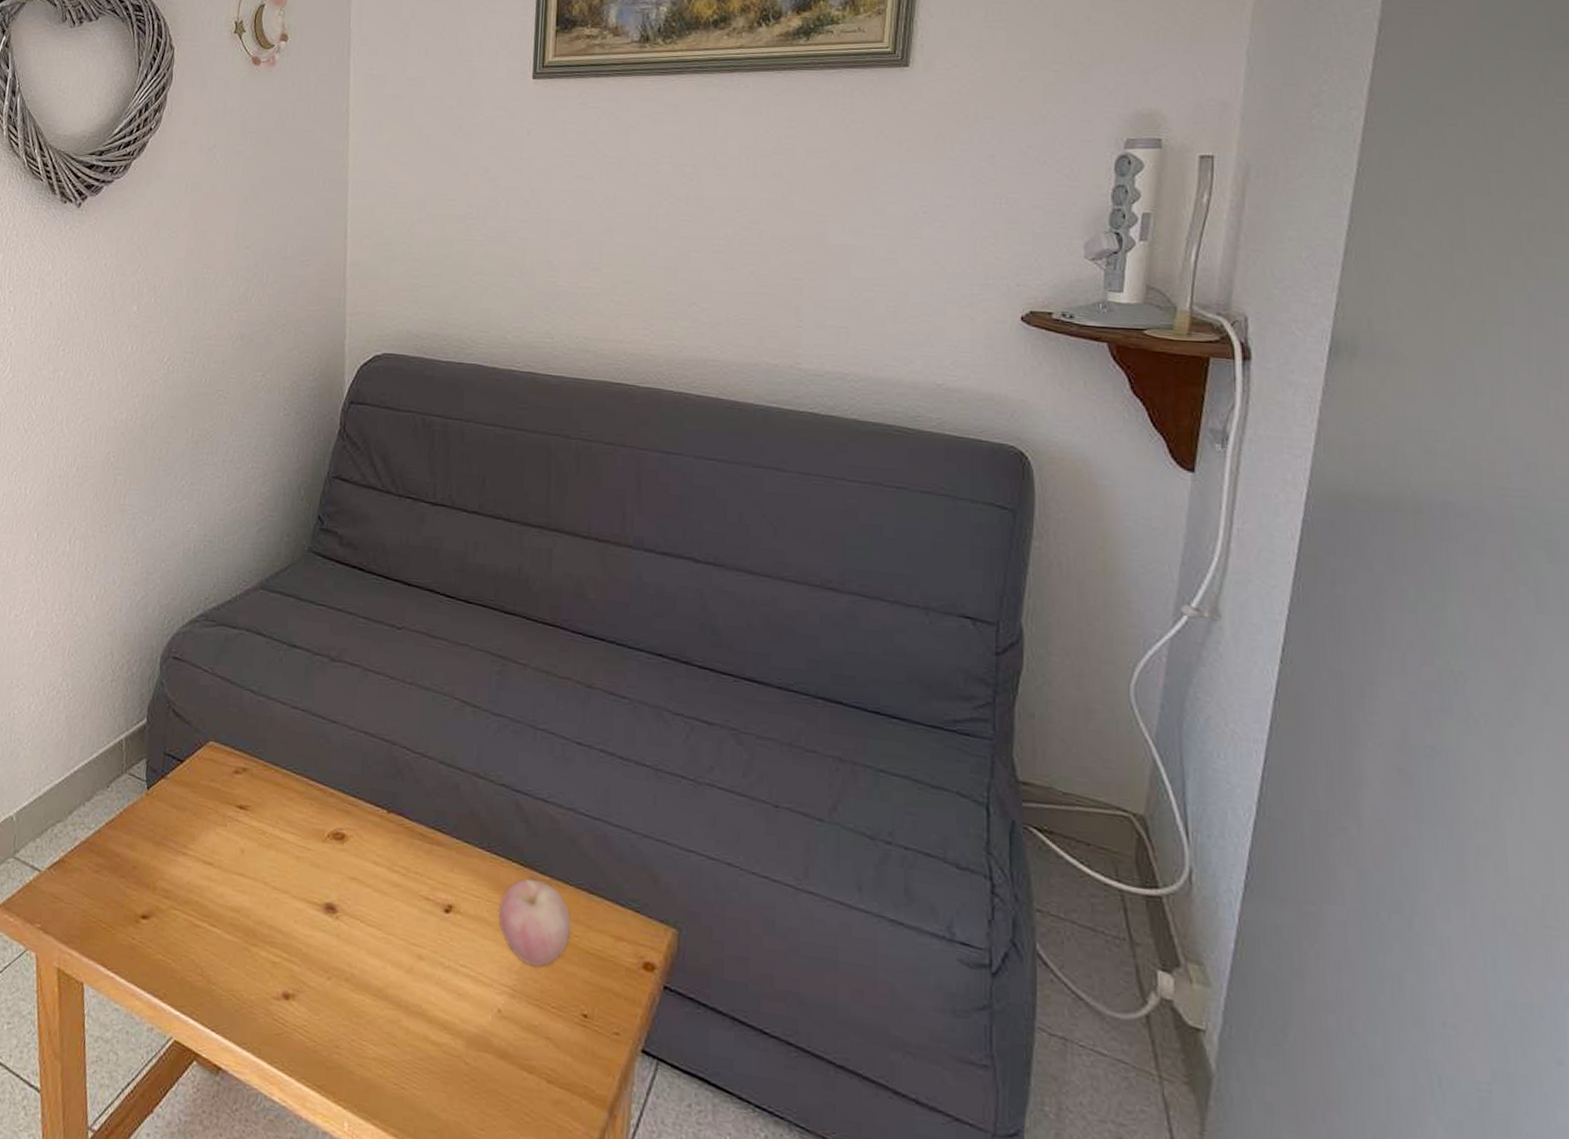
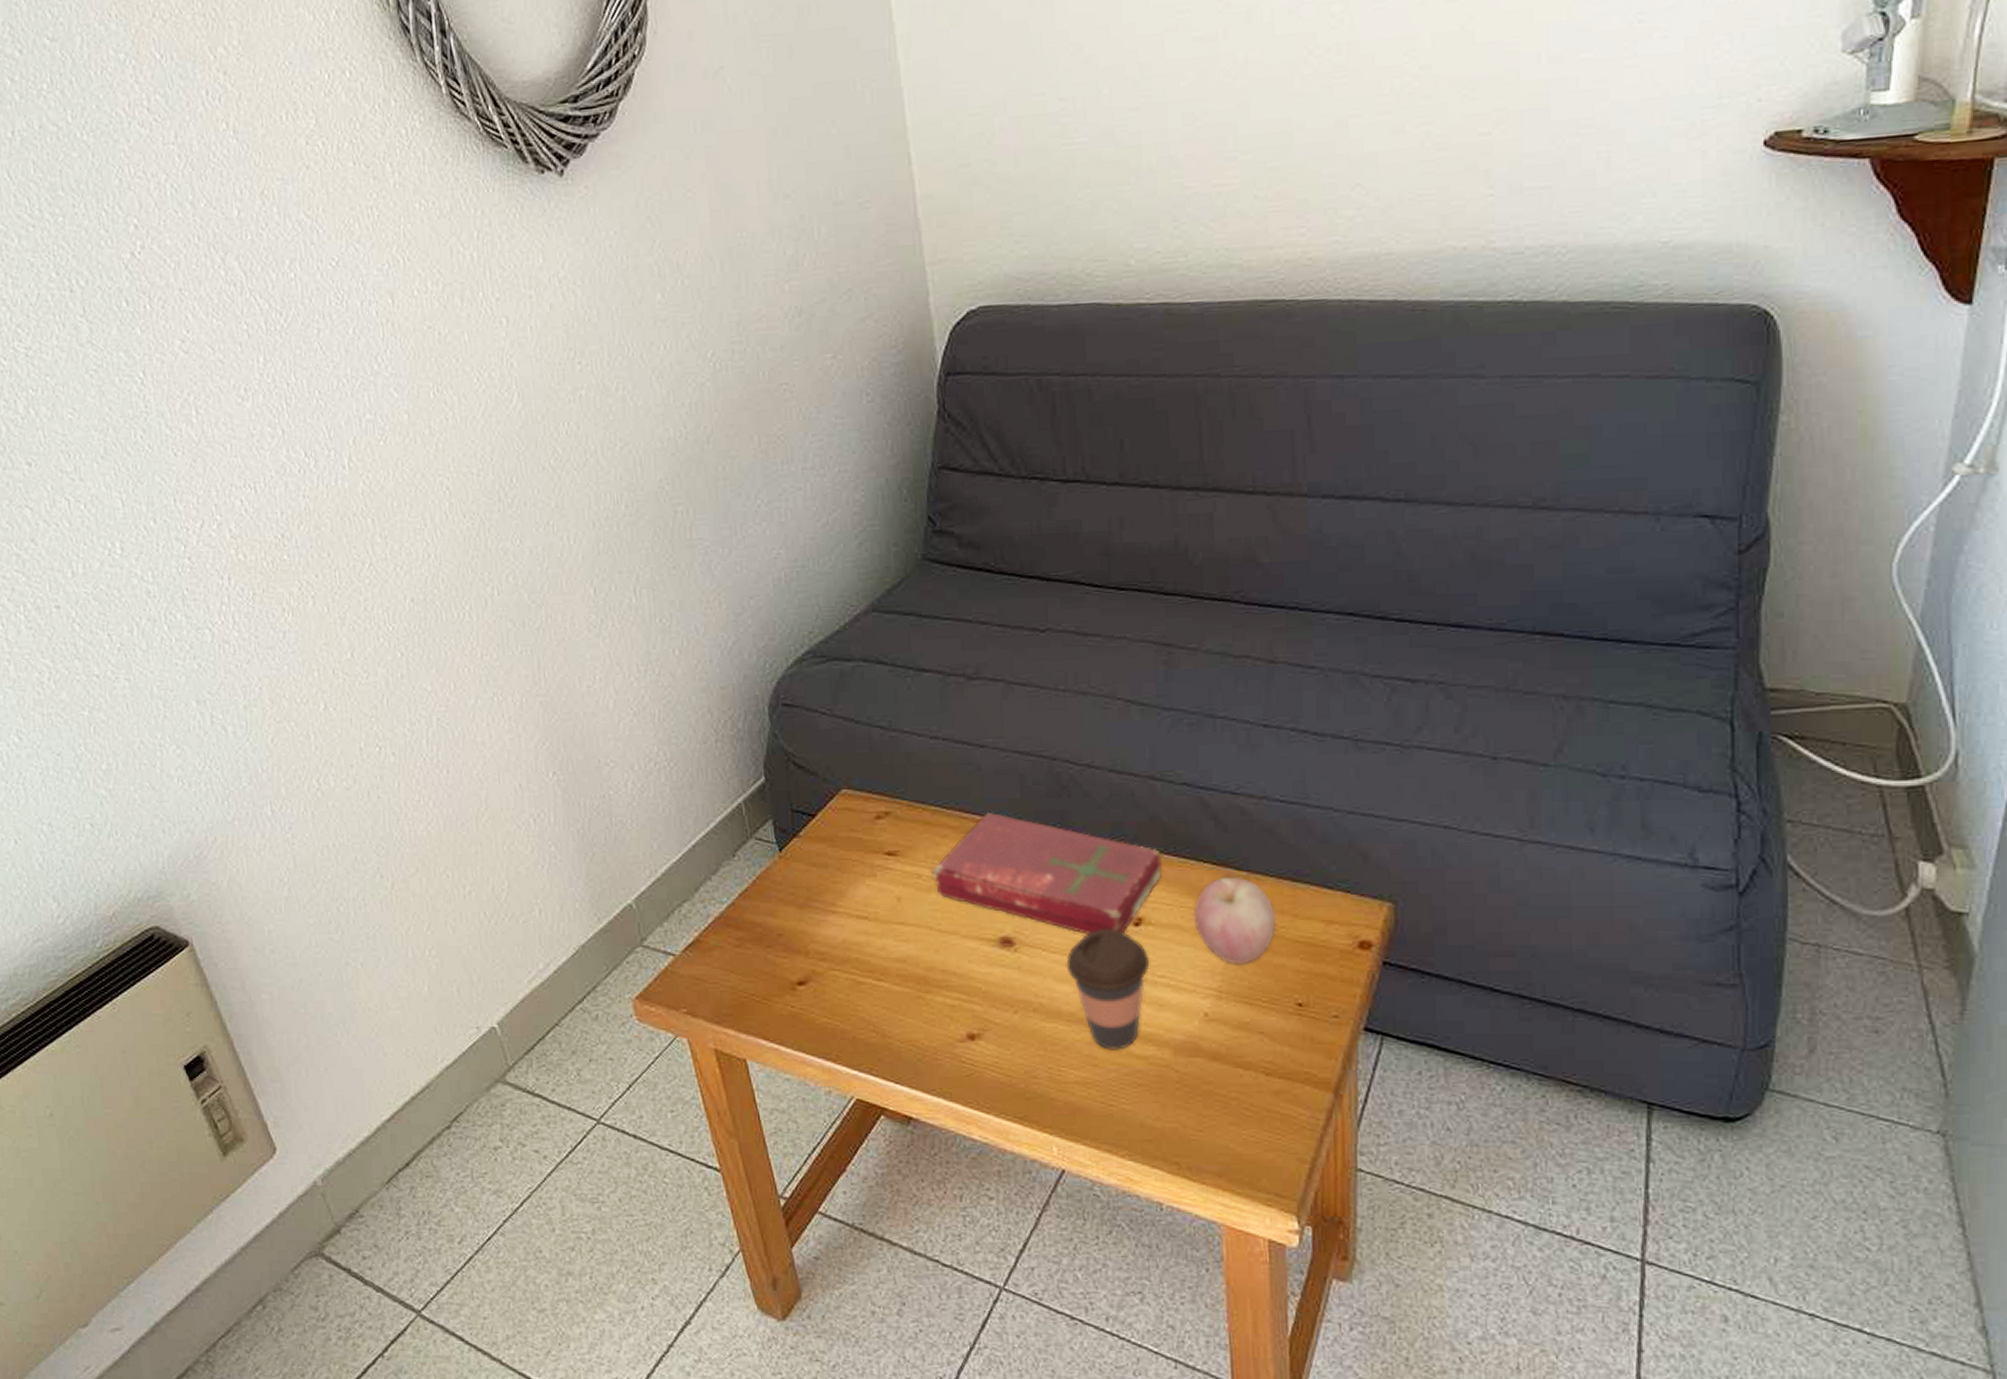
book: none [273,783,476,917] -> present [930,813,1162,934]
coffee cup: none [380,910,455,1033] -> present [1066,930,1150,1050]

